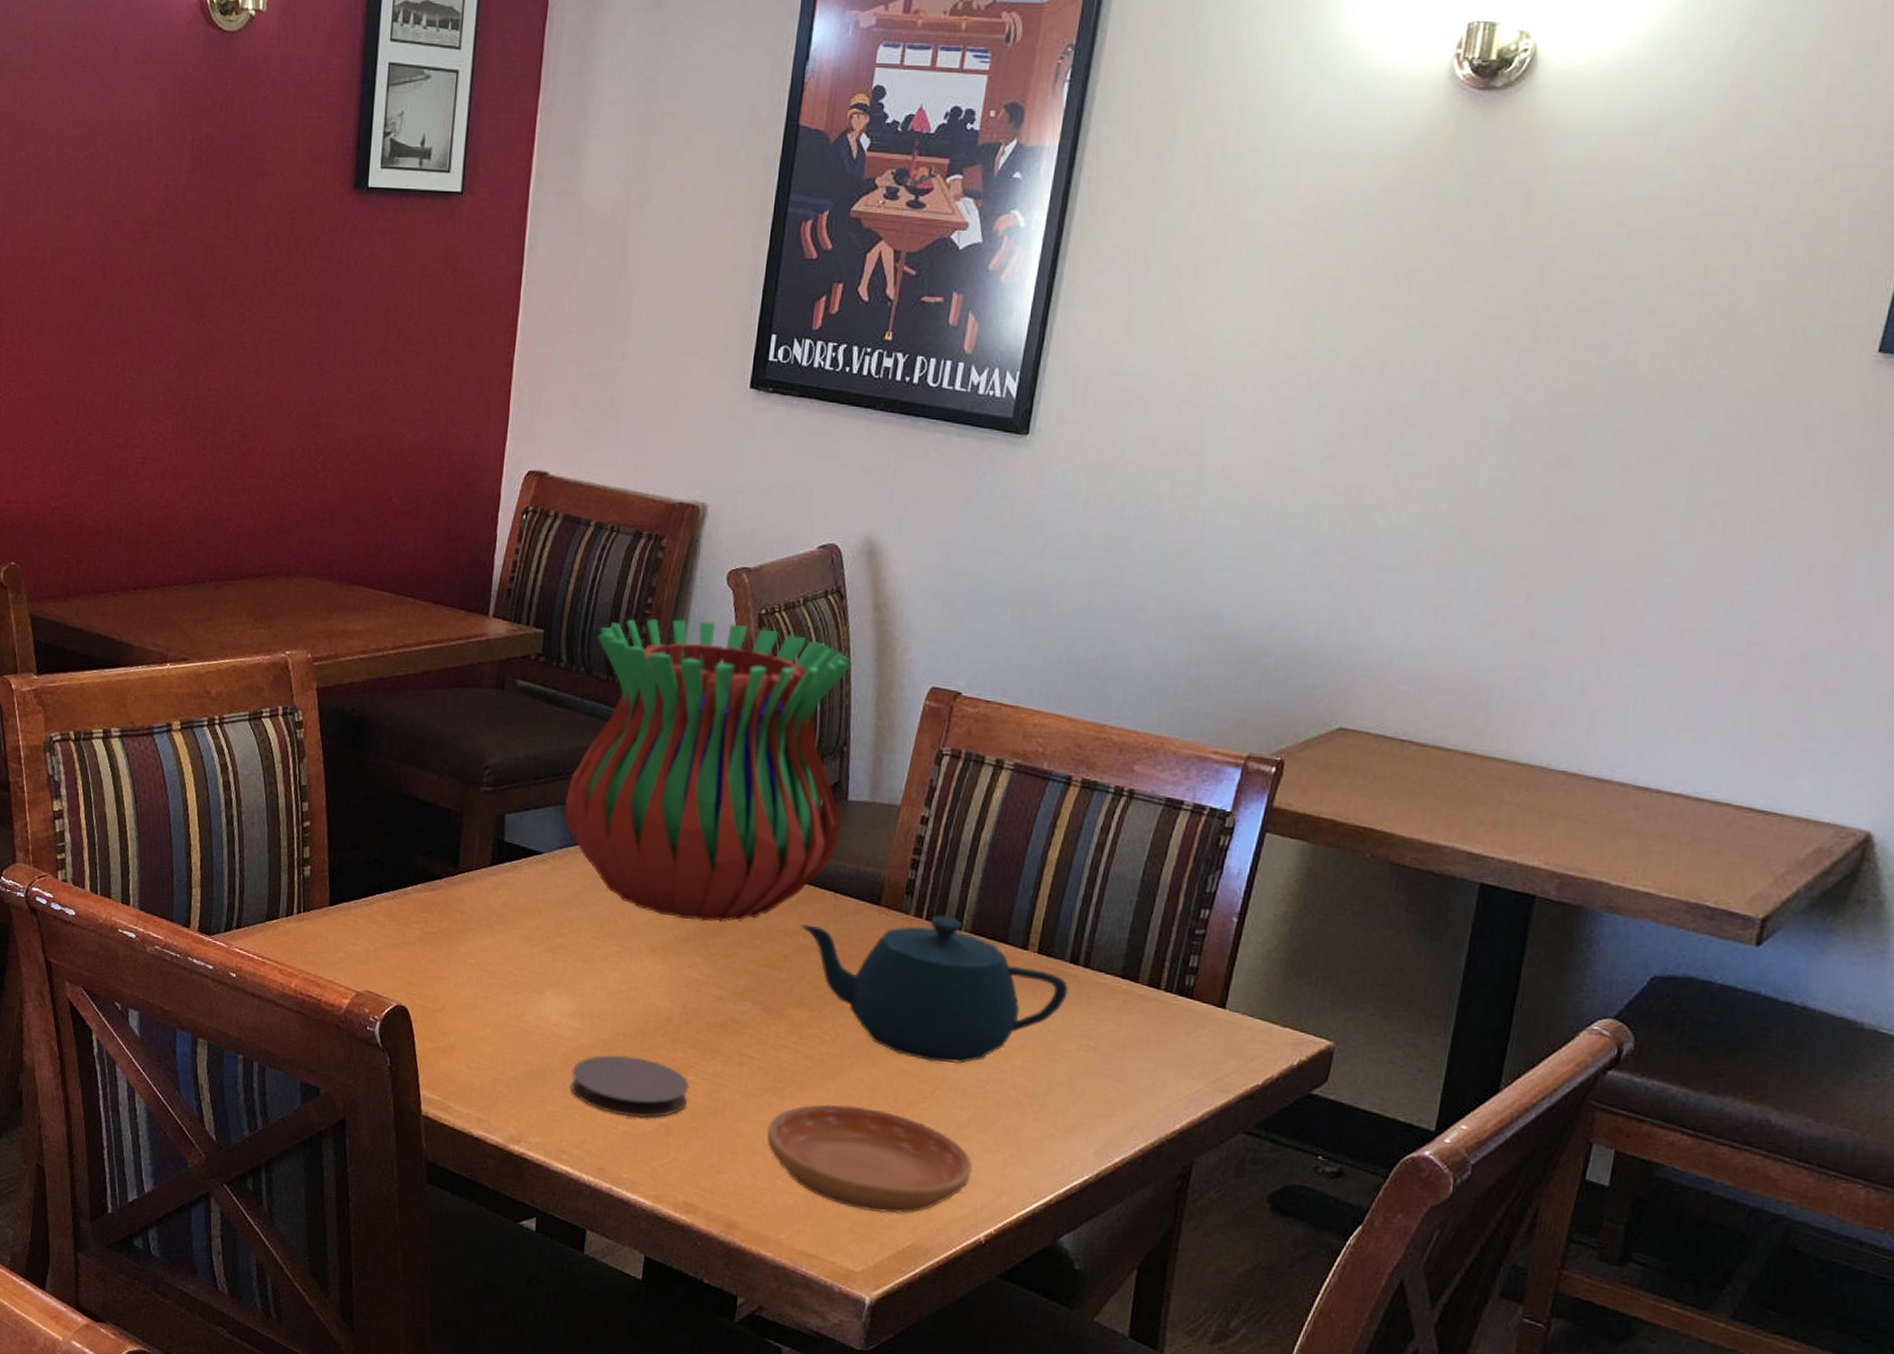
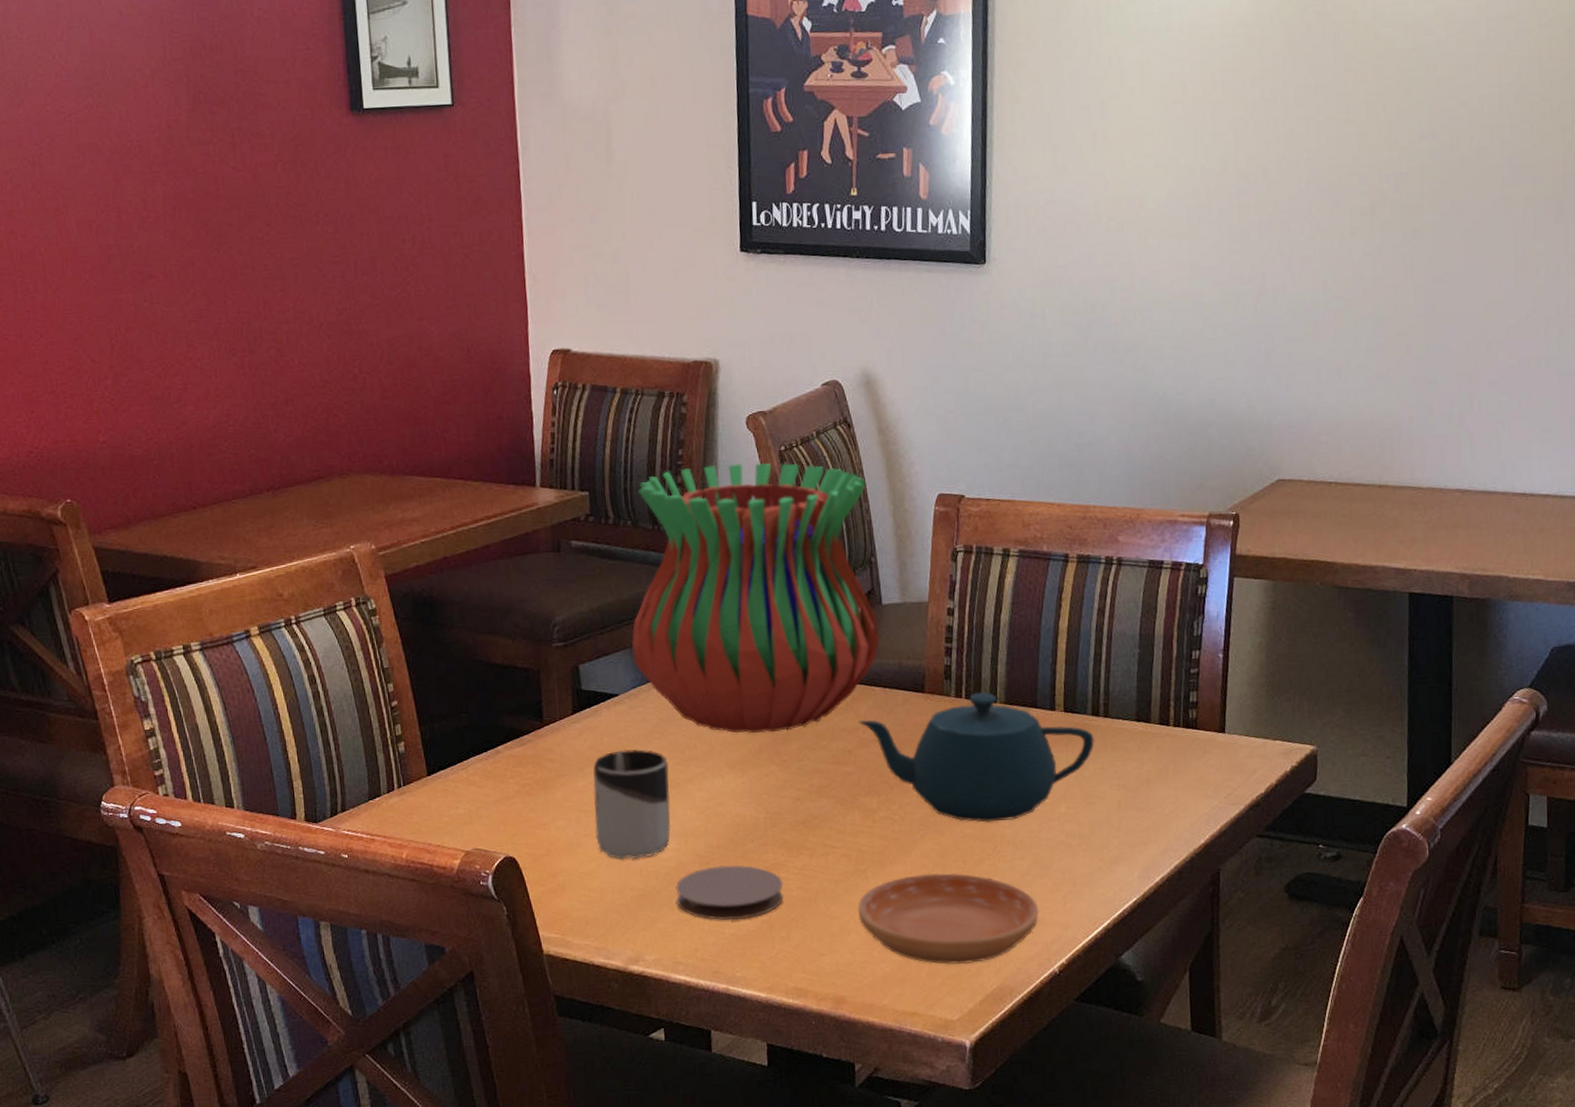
cup: none [495,913,585,1032] -> present [592,749,671,860]

